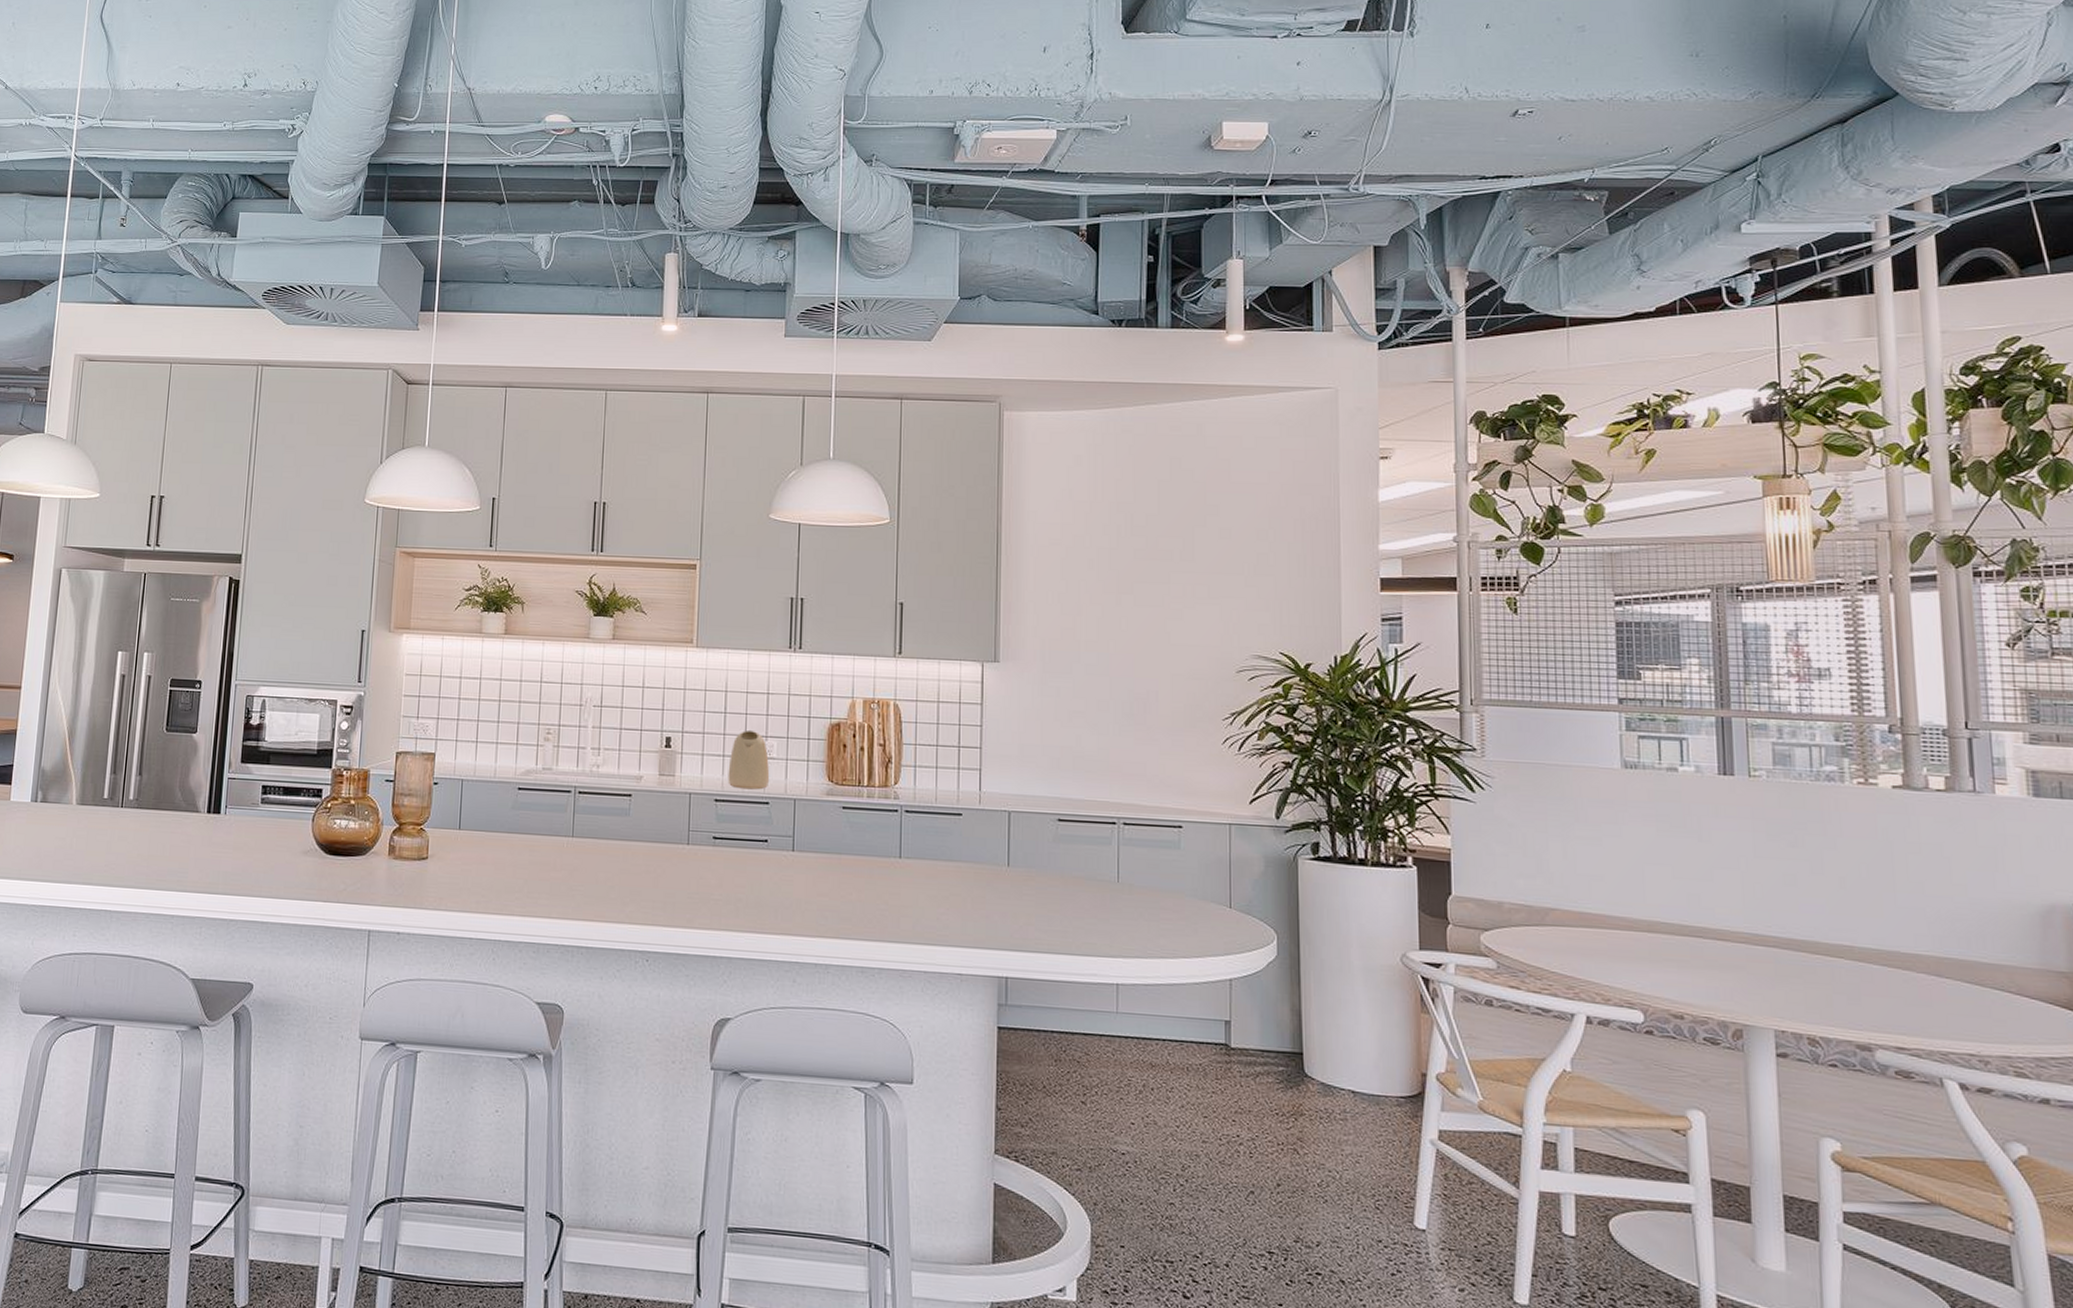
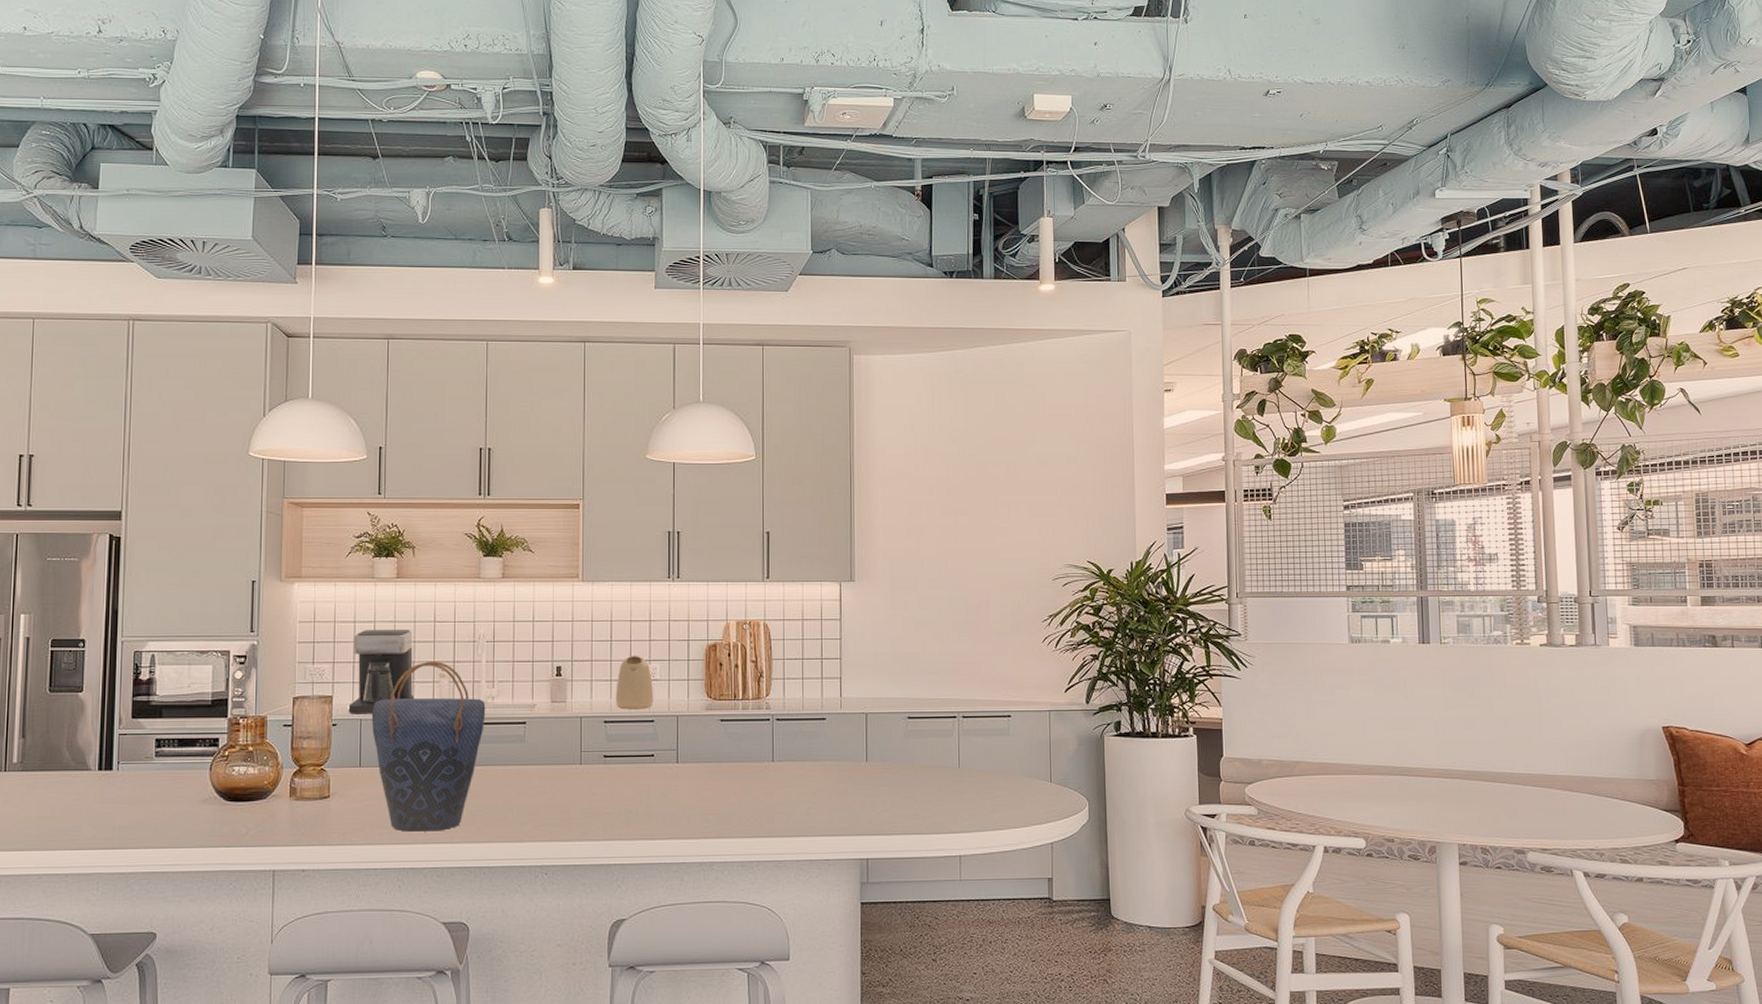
coffee maker: none [450,687,518,775] -> present [348,630,414,714]
shopping bag: none [473,724,591,904] -> present [371,662,486,832]

